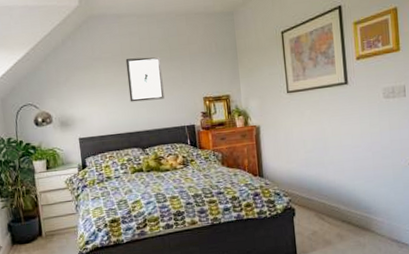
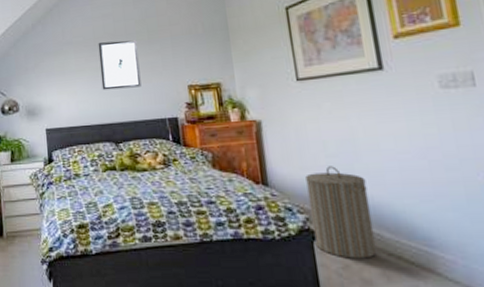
laundry hamper: none [290,159,335,227] -> present [305,166,377,259]

